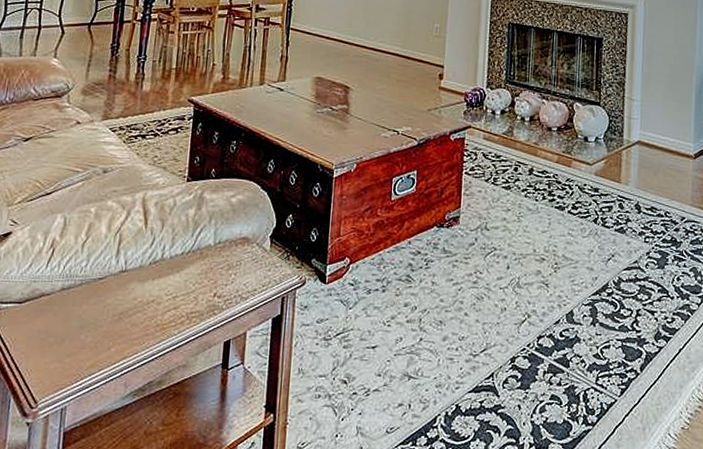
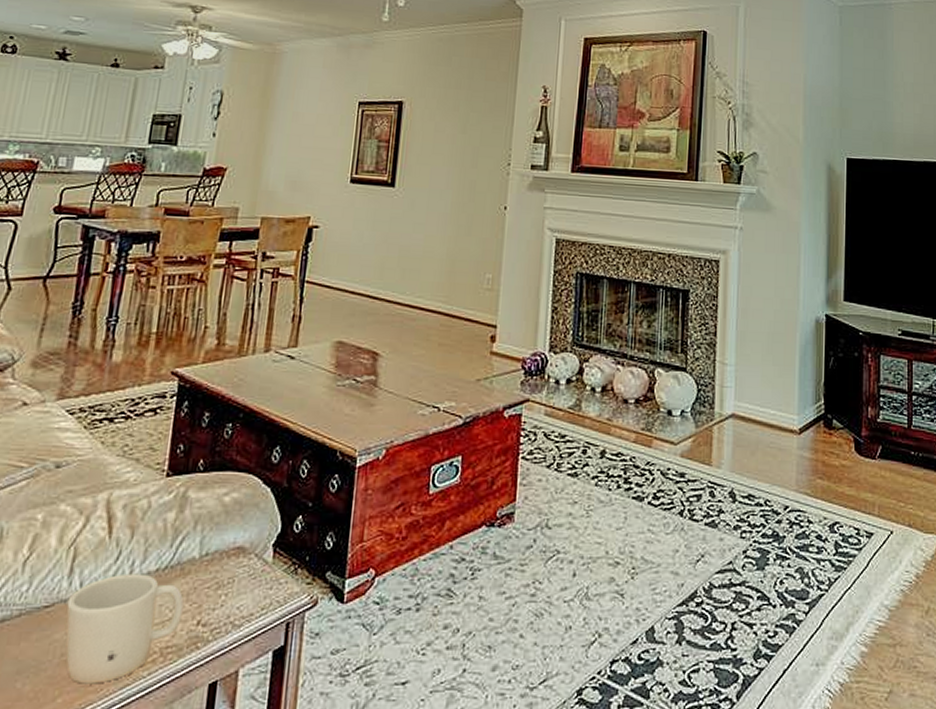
mug: none [115,255,204,338] -> present [65,573,184,684]

